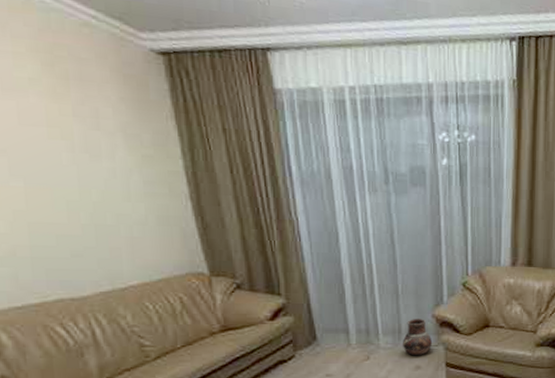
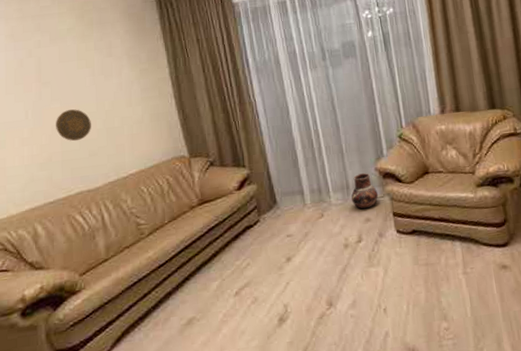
decorative plate: none [18,192,73,236] -> present [56,109,91,142]

